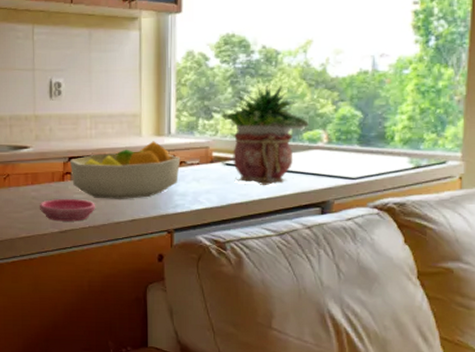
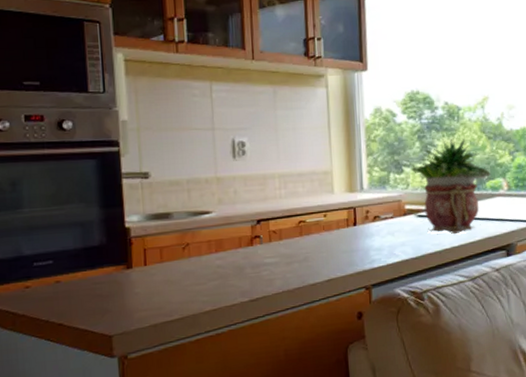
saucer: present [40,199,95,222] -> none [226,263,289,290]
fruit bowl: present [69,141,181,199] -> none [257,197,375,261]

